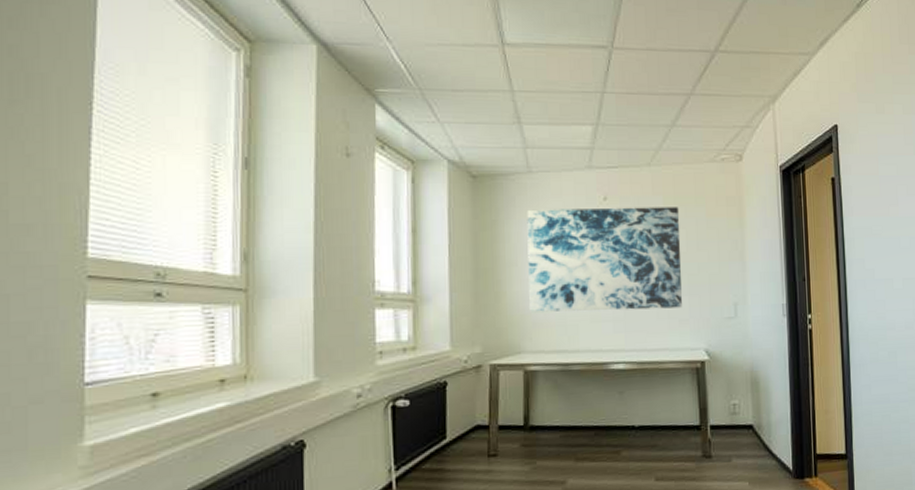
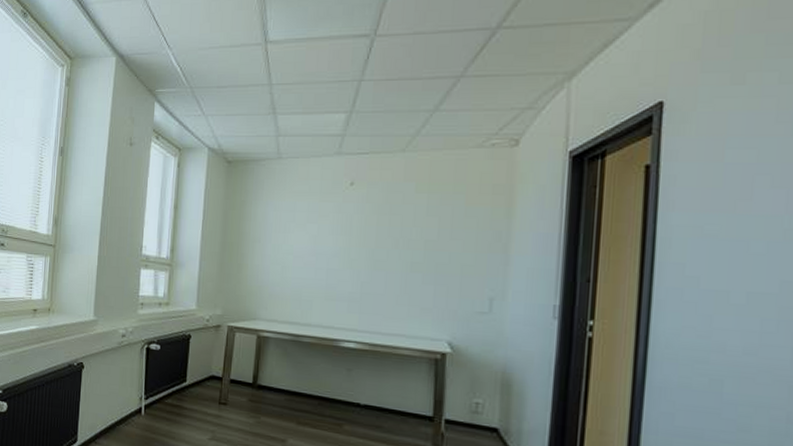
wall art: present [527,207,682,312] -> none [268,192,434,296]

